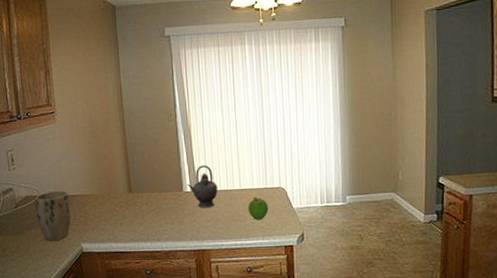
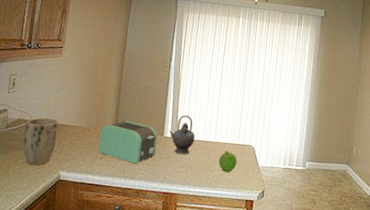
toaster: none [114,180,178,225] -> present [98,120,157,164]

